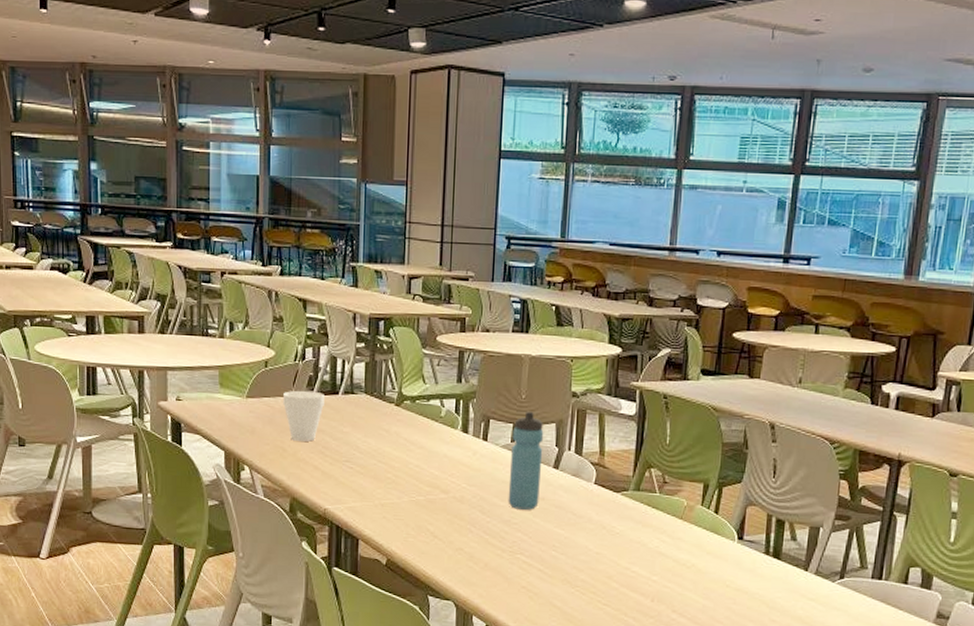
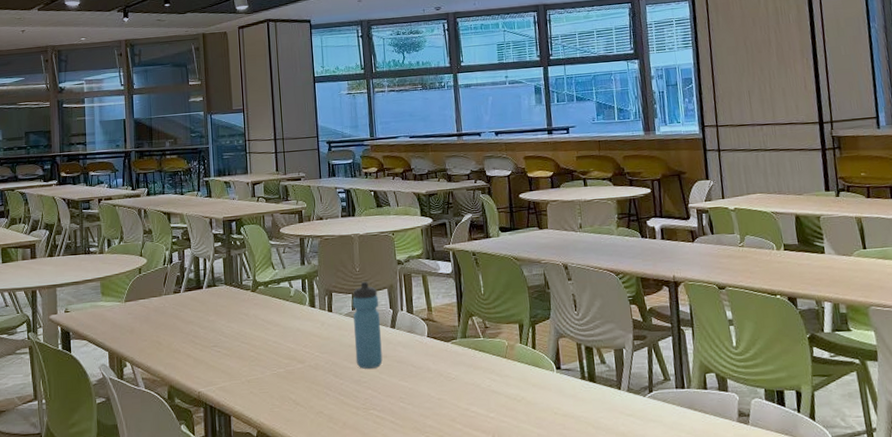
cup: present [282,390,324,442] -> none [155,288,191,334]

